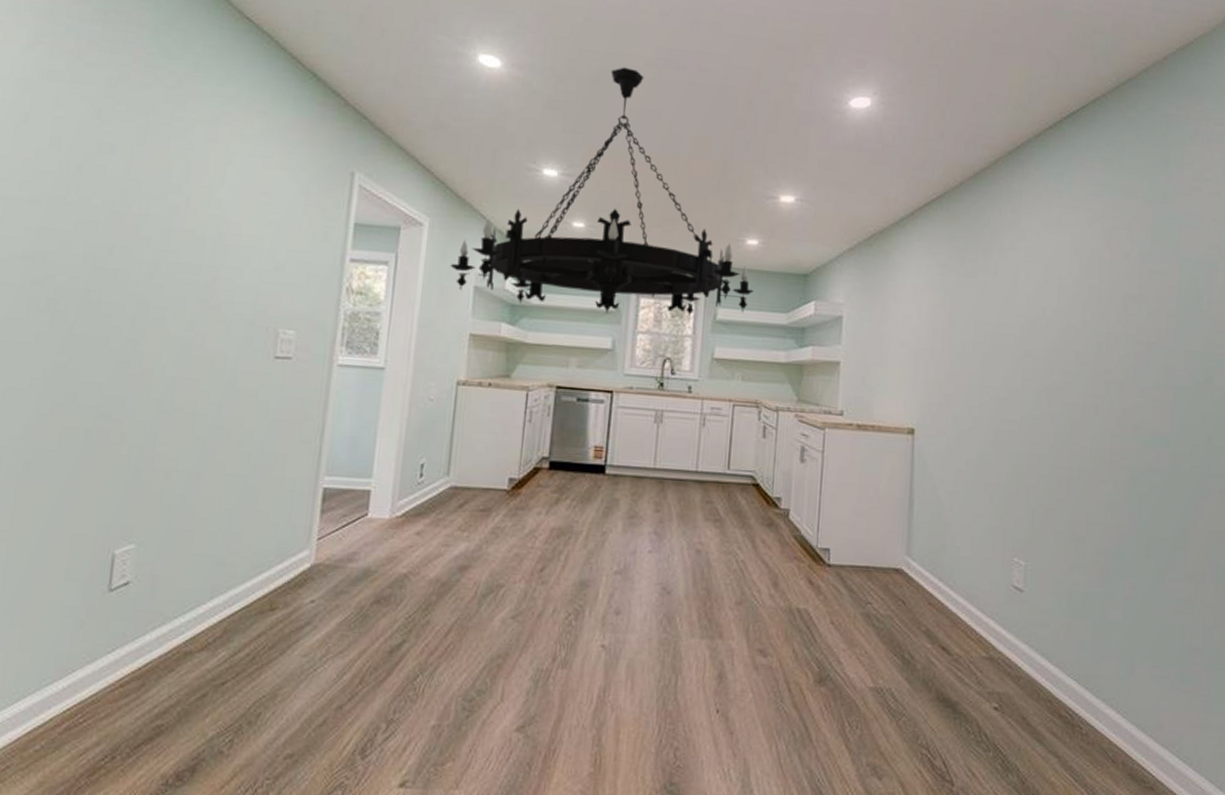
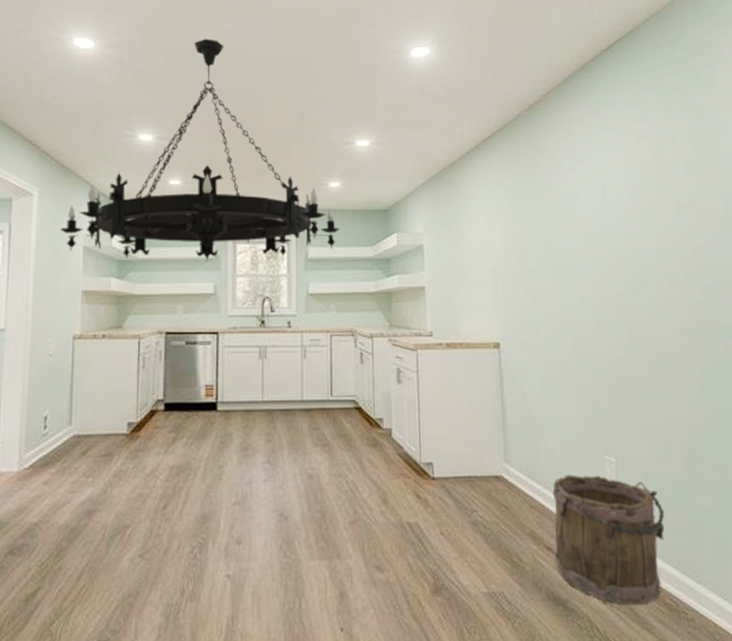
bucket: none [948,574,1071,715] -> present [552,474,665,605]

